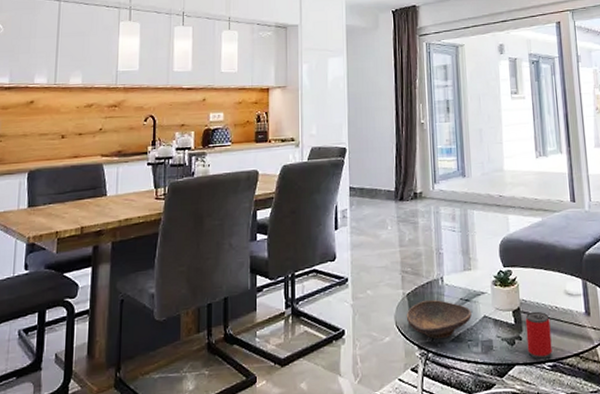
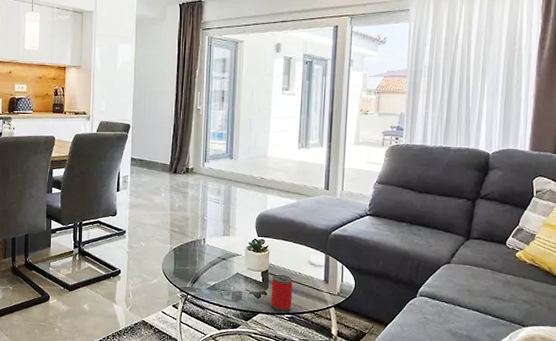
decorative bowl: present [406,299,472,339] -> none [171,255,226,286]

